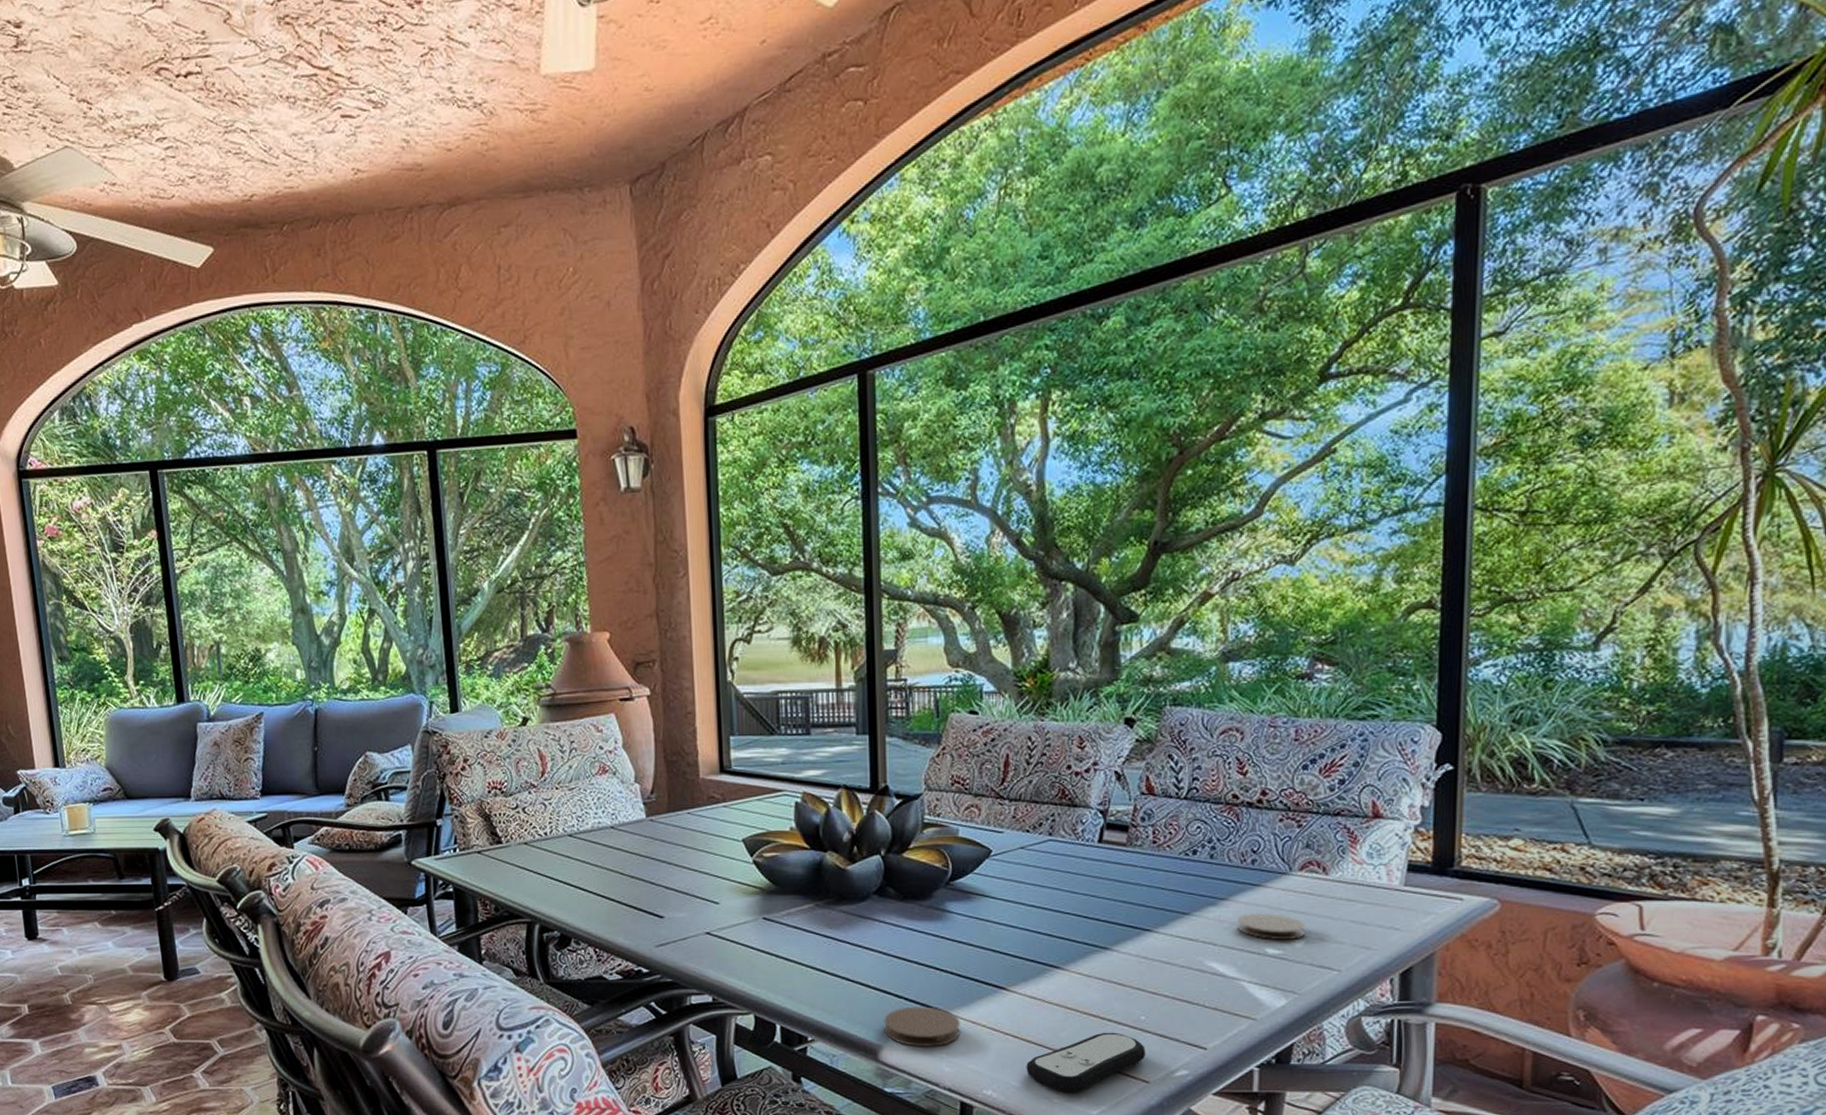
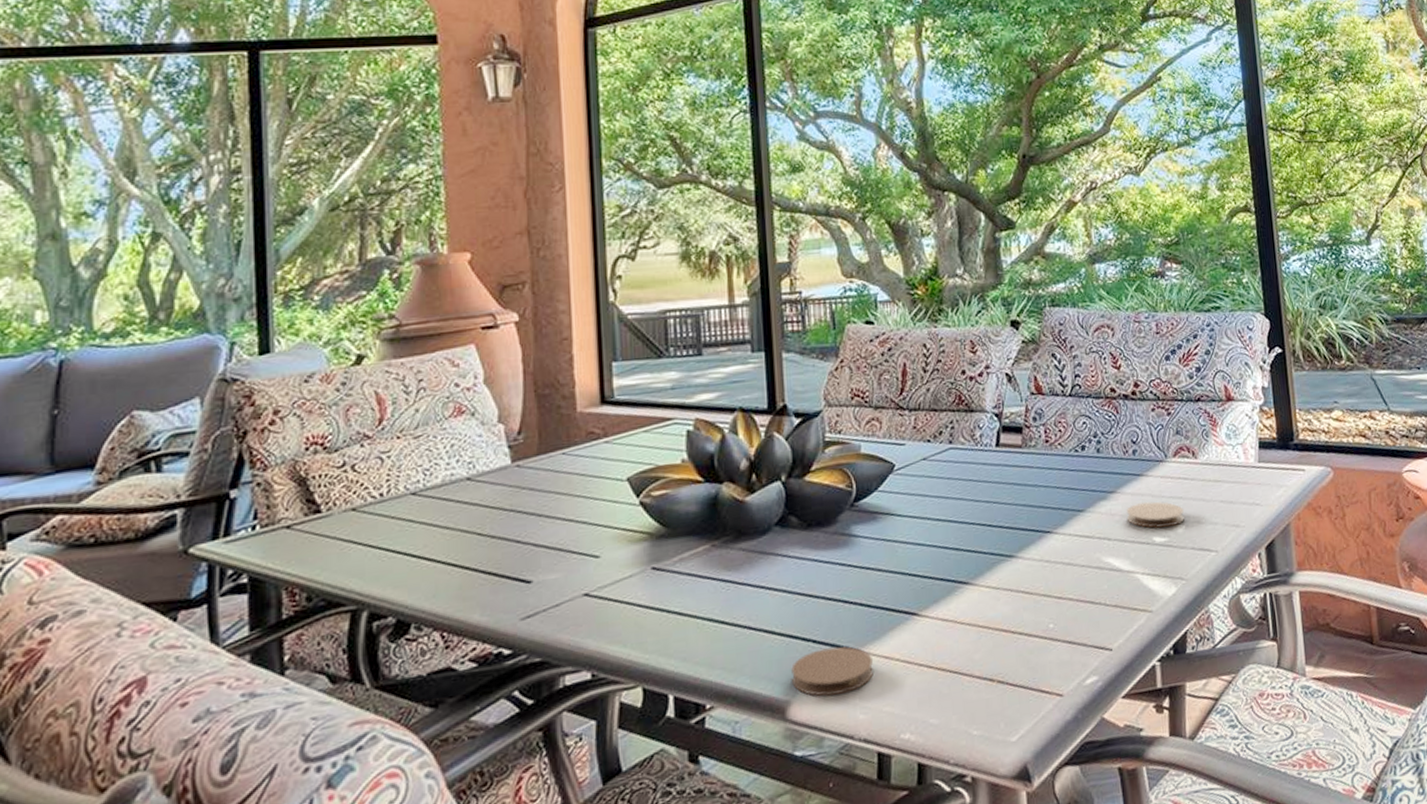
remote control: present [1026,1032,1146,1093] -> none [943,645,1057,723]

